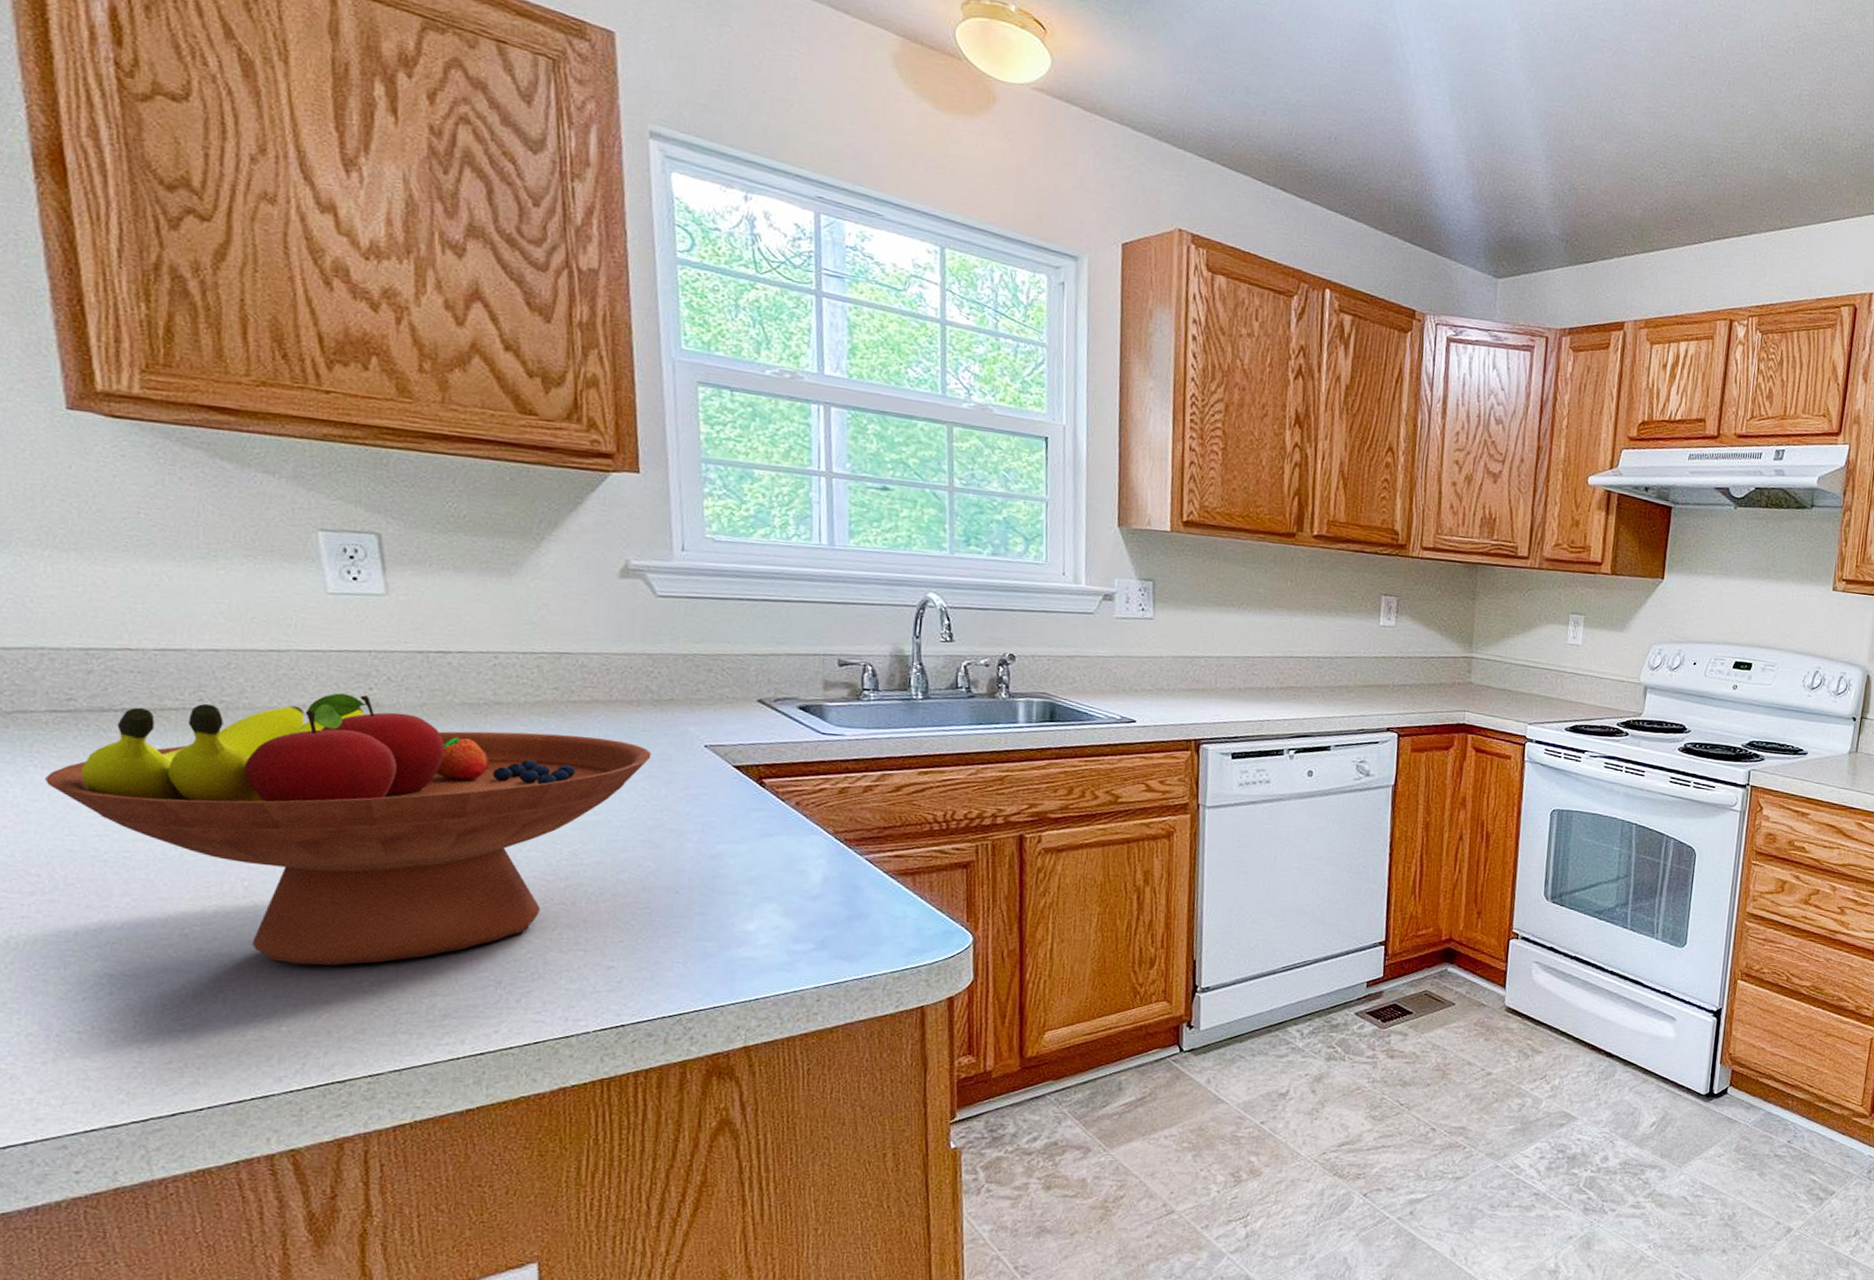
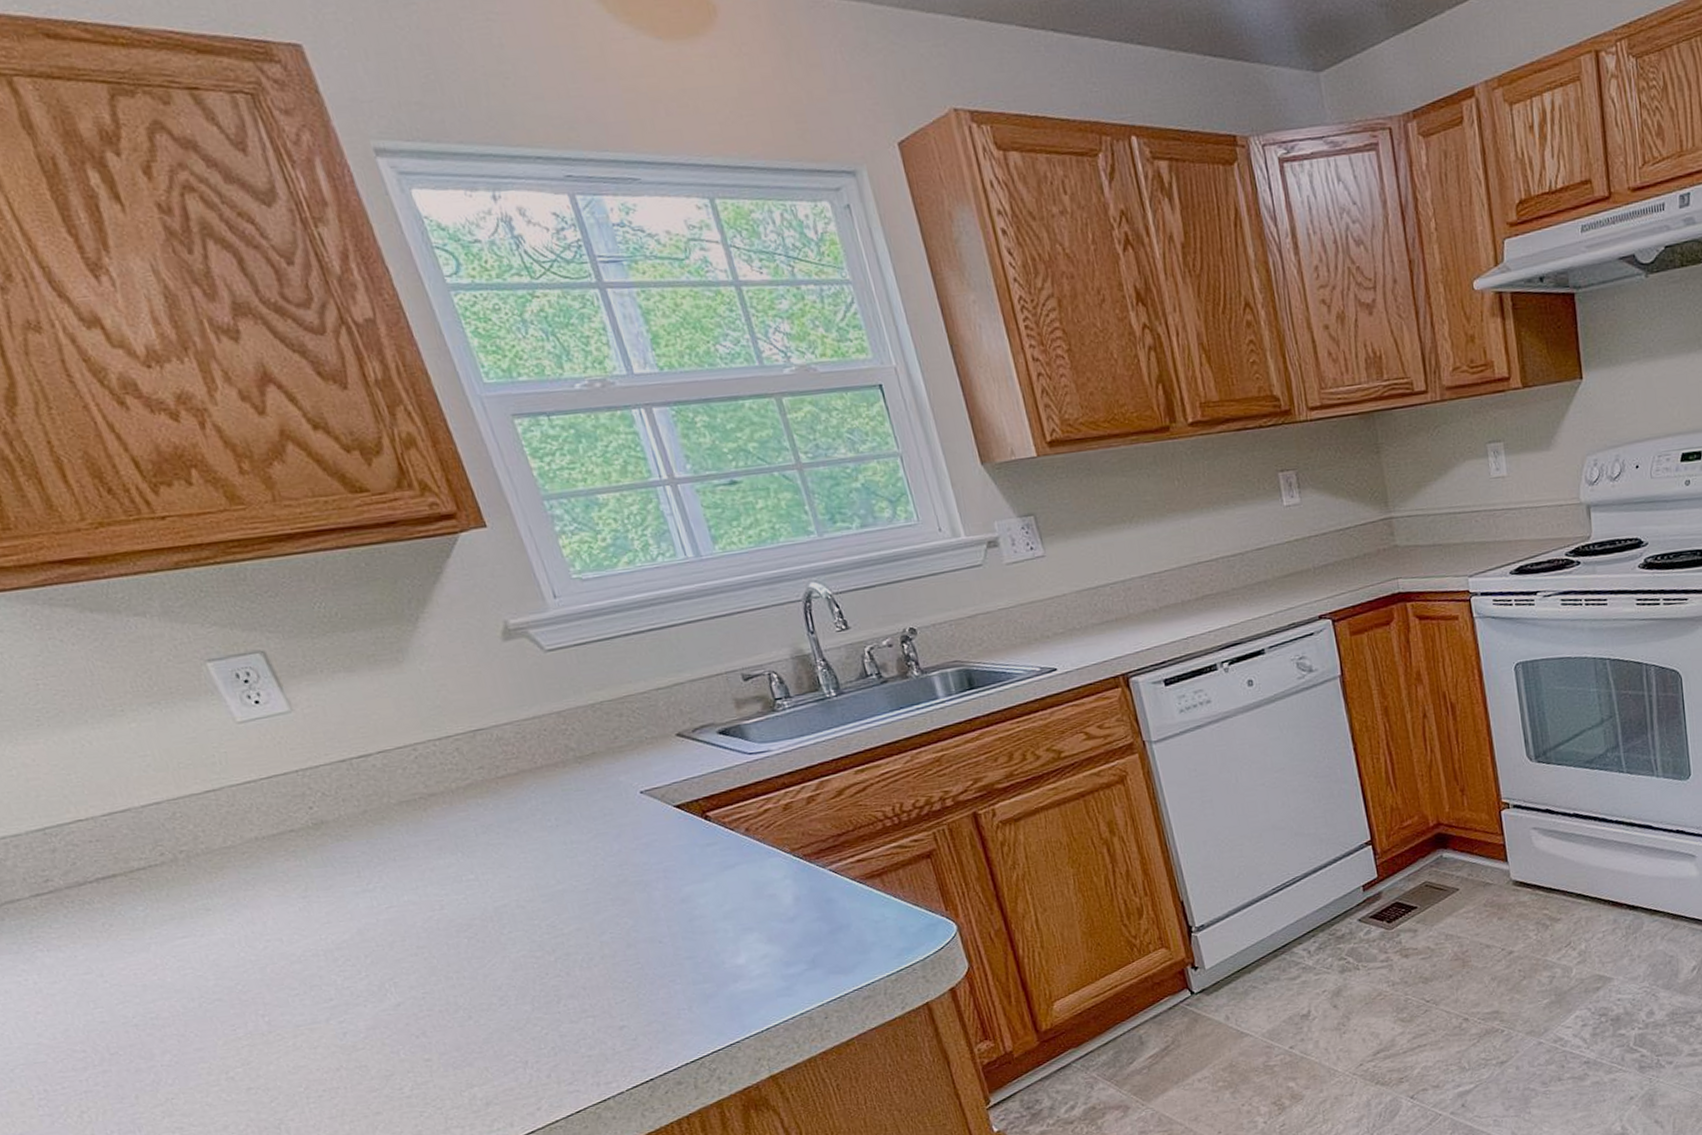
fruit bowl: present [45,693,651,966] -> none [54,805,593,1085]

